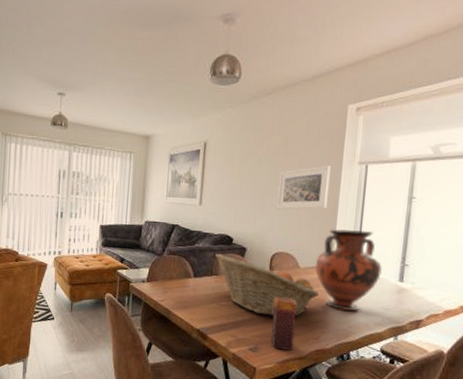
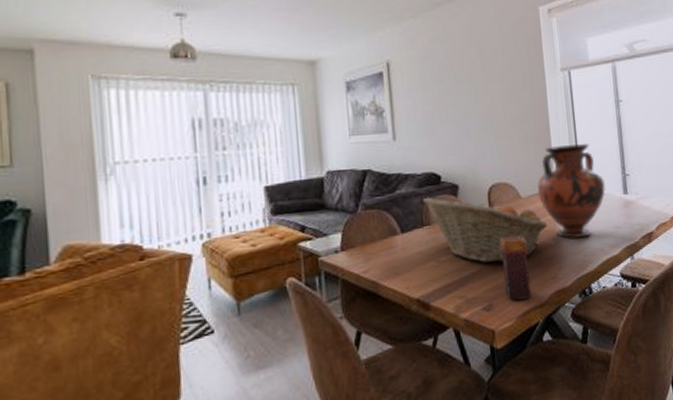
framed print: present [276,165,331,210] -> none [480,75,538,133]

